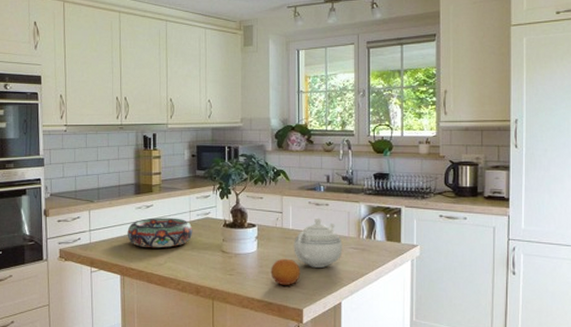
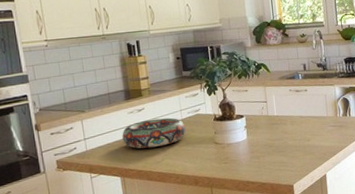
fruit: present [270,258,301,285] -> none [261,142,289,166]
teapot: present [294,217,343,268] -> none [279,103,323,147]

